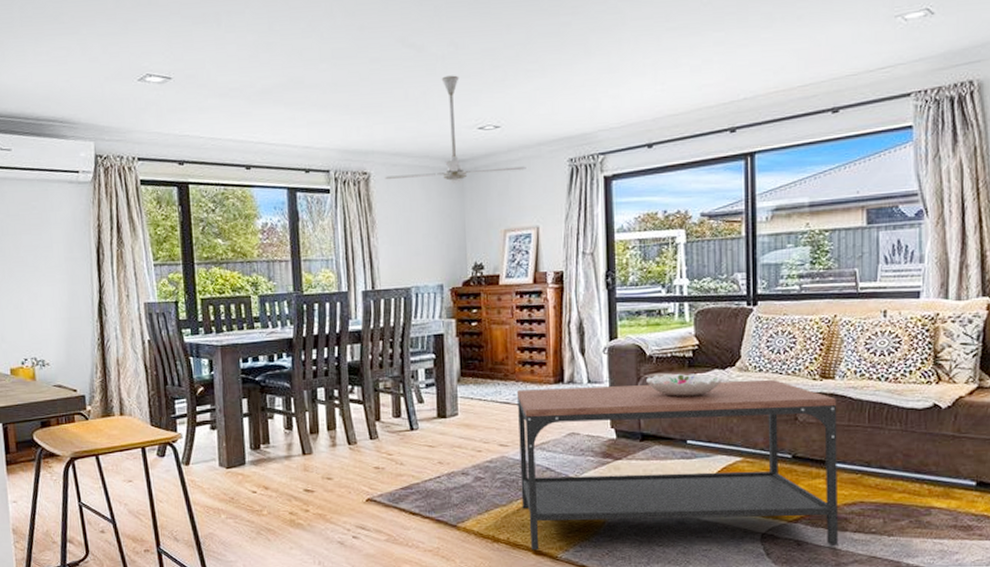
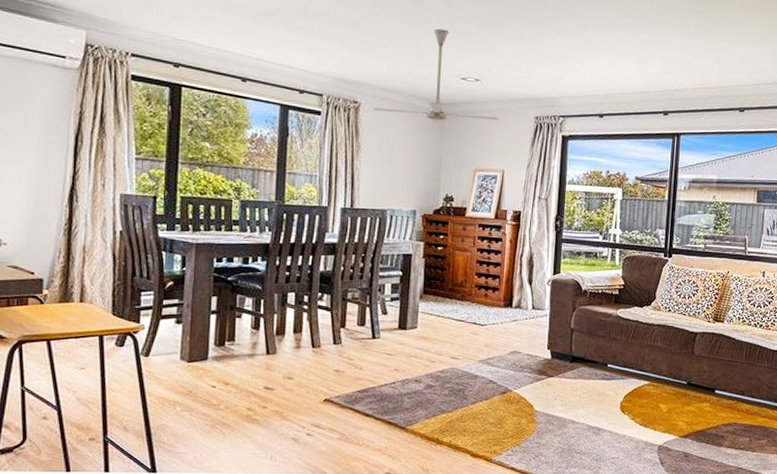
coffee table: present [517,380,839,551] -> none [465,310,724,458]
decorative bowl: present [646,373,722,396] -> none [580,307,639,327]

